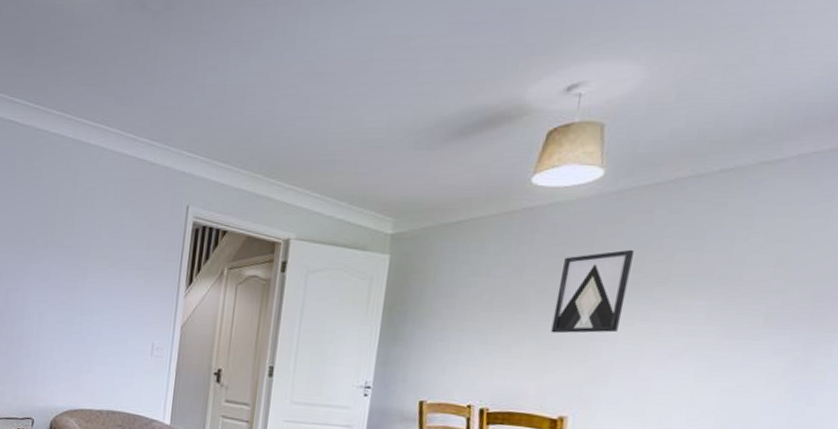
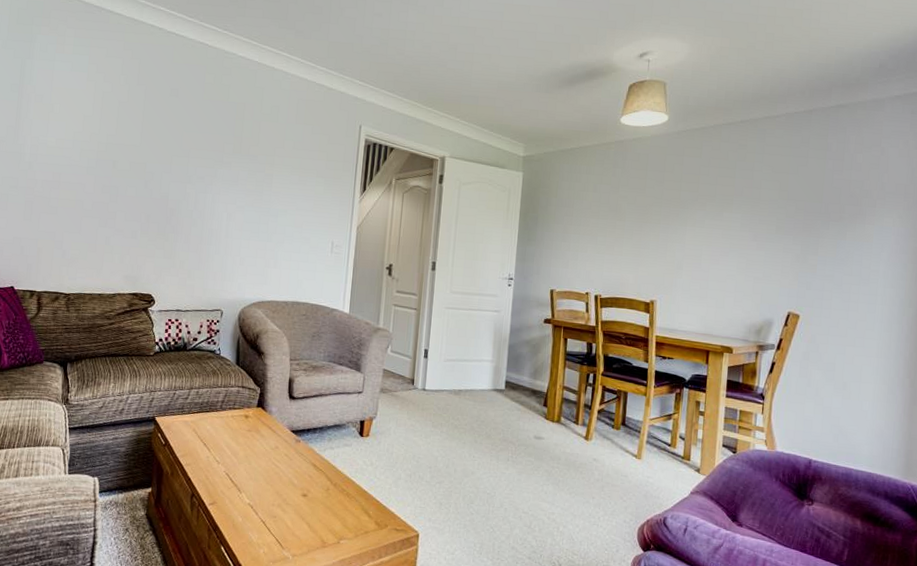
wall art: present [551,249,634,334] -> none [641,174,691,236]

